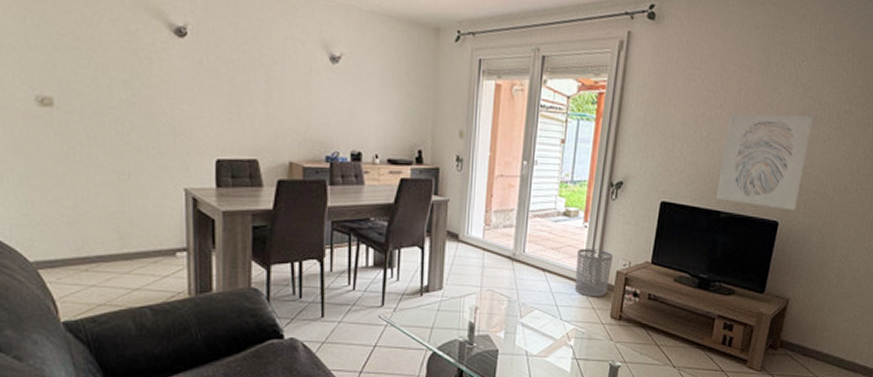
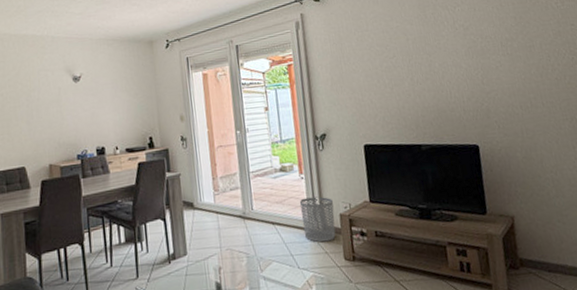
wall art: present [715,113,814,211] -> none [404,49,491,135]

